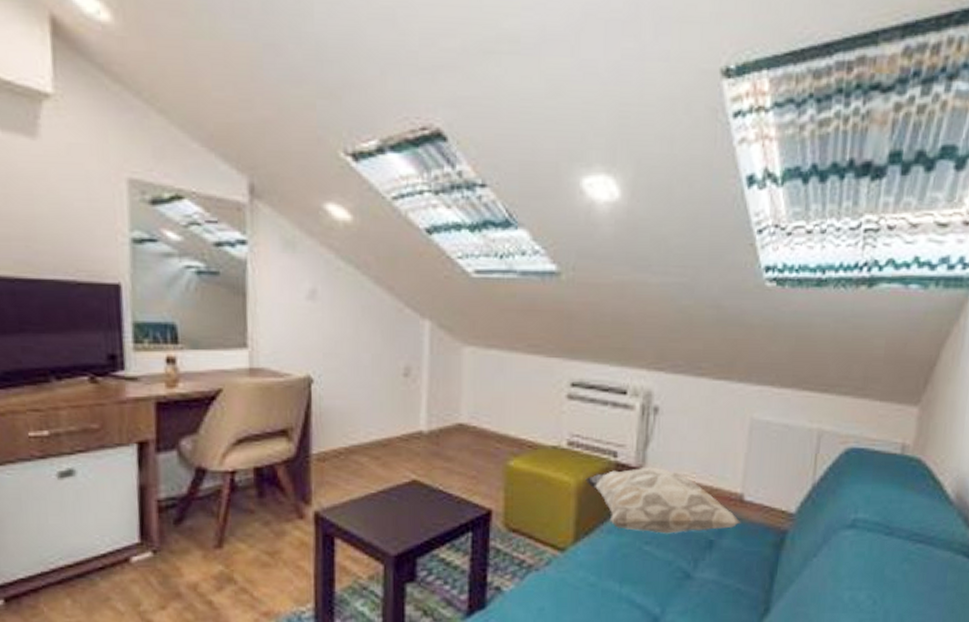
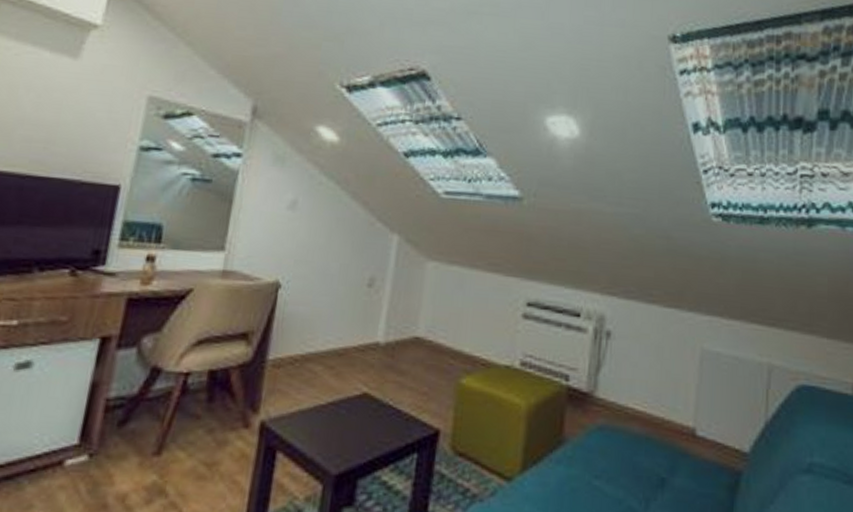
decorative pillow: present [585,467,741,534] -> none [536,393,694,468]

